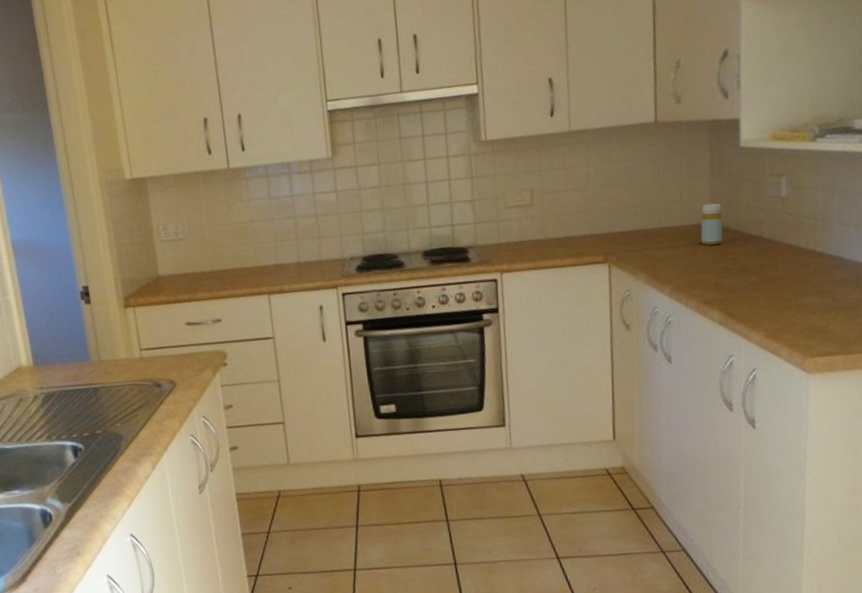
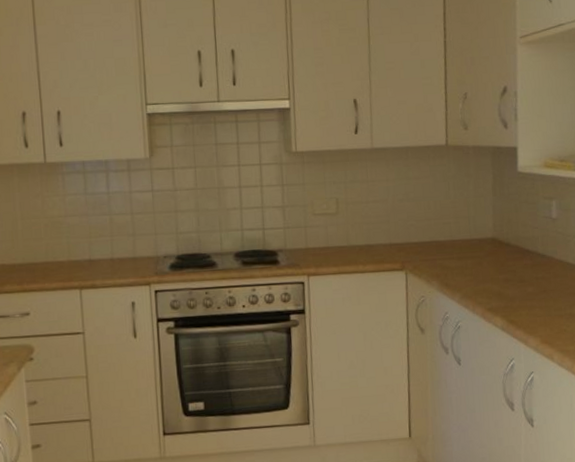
bottle: present [700,203,723,246] -> none [485,220,504,258]

